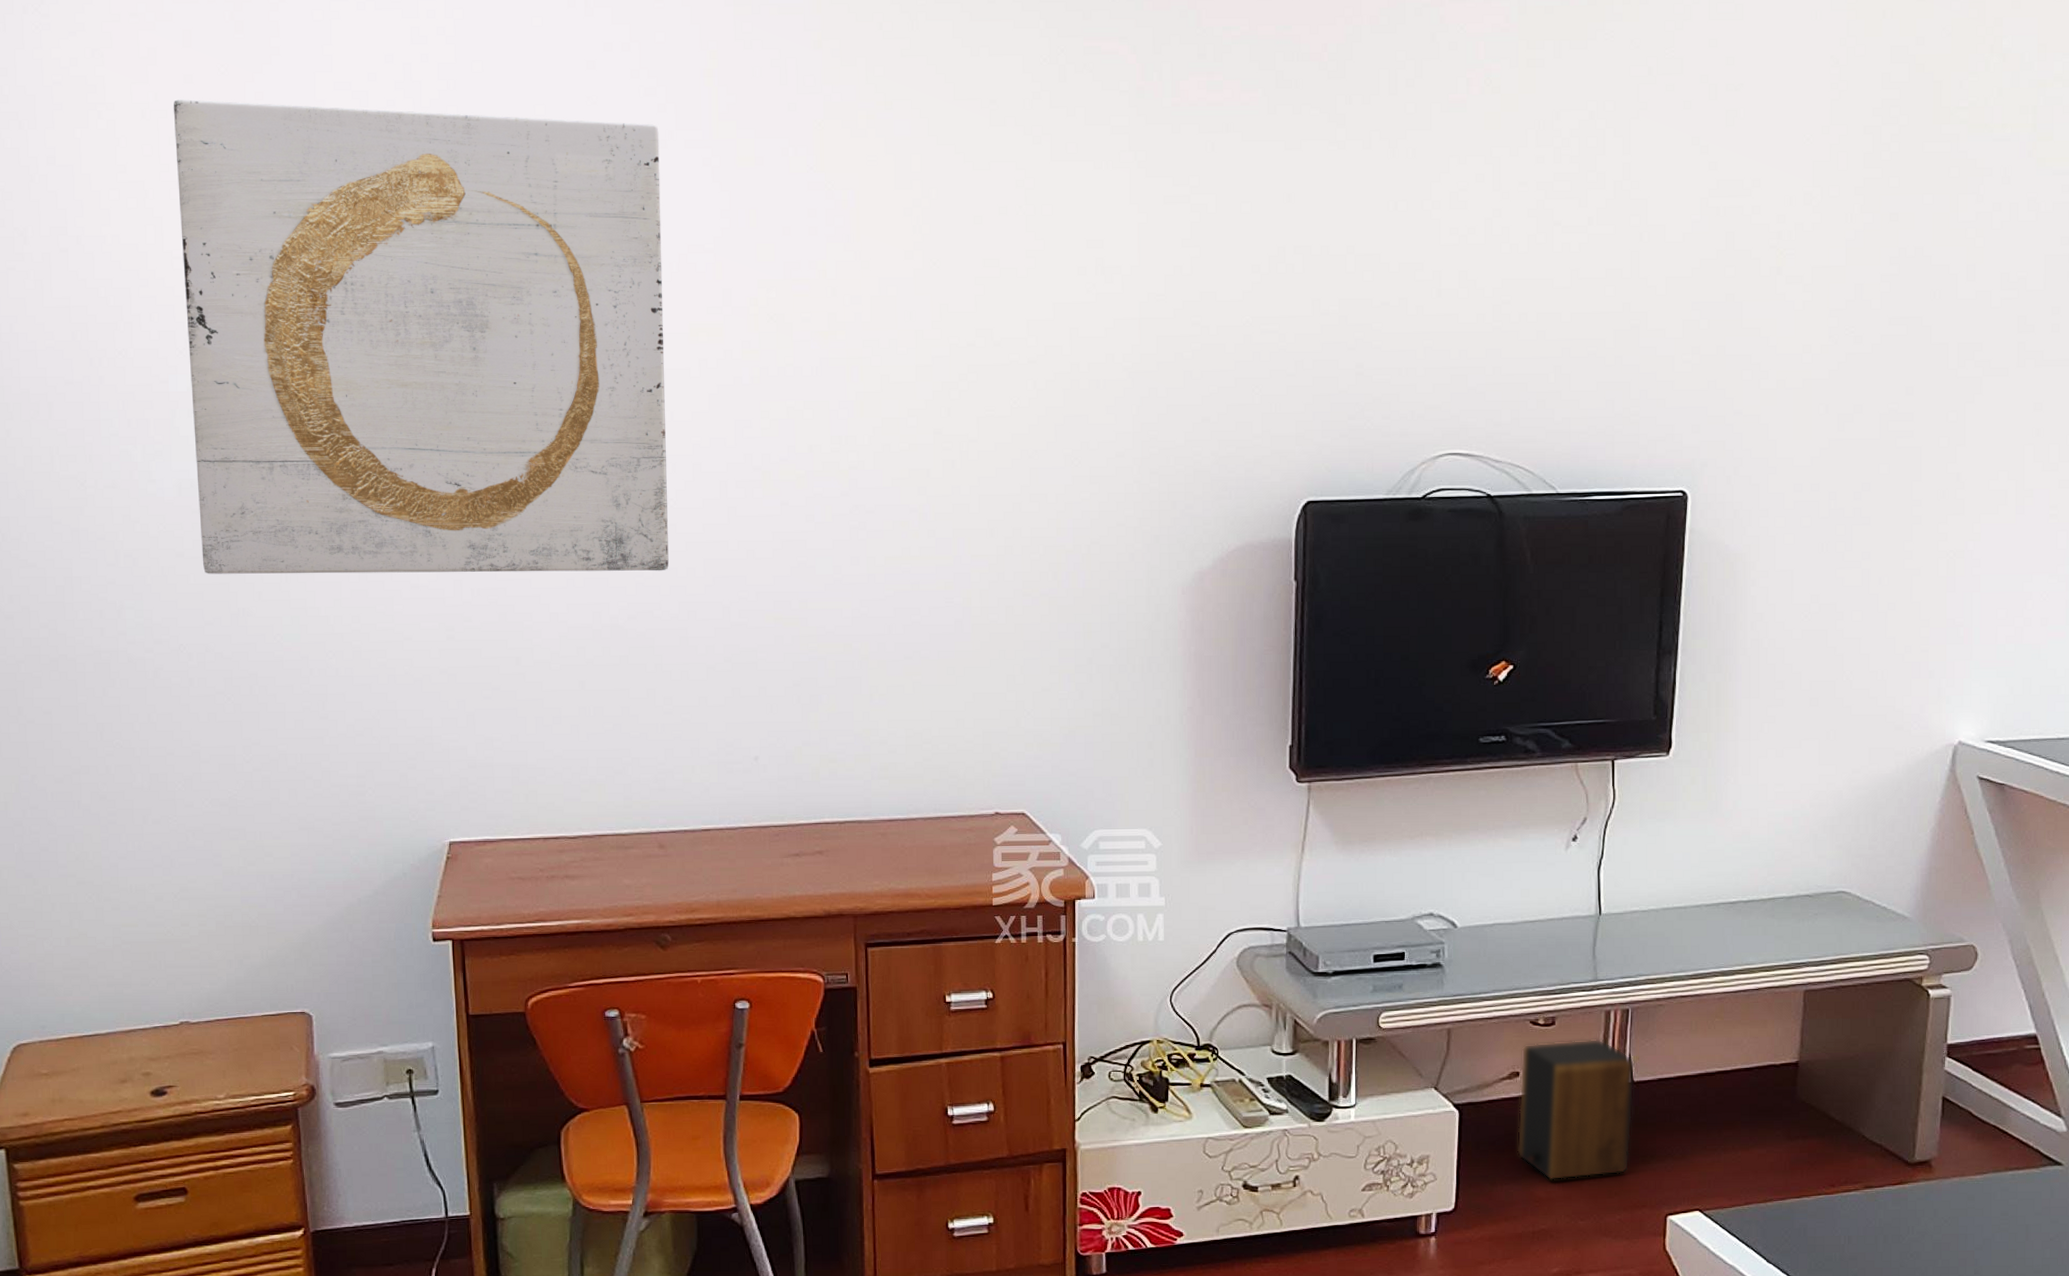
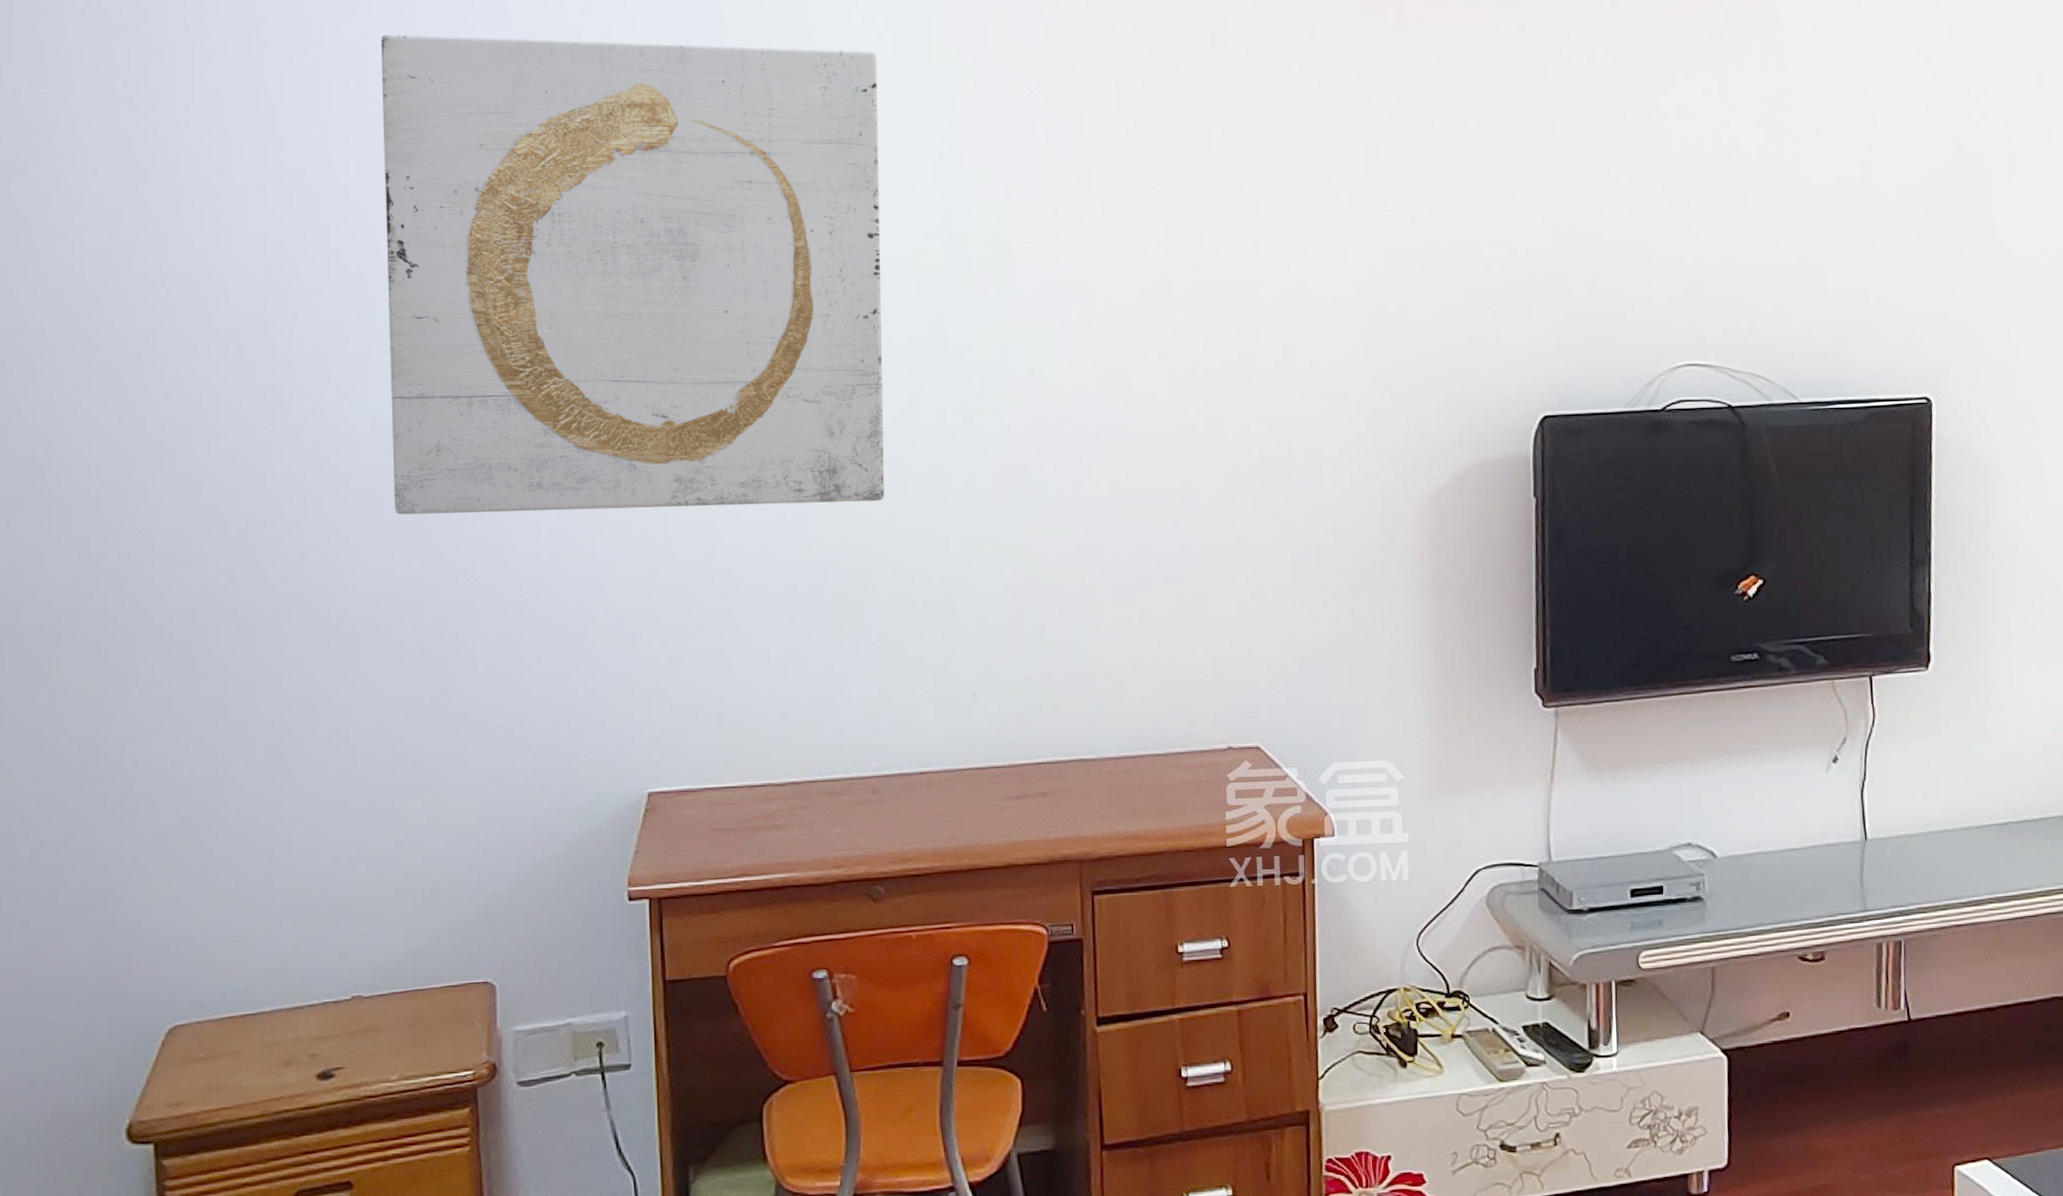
speaker: present [1517,1038,1635,1180] -> none [1790,973,1912,1131]

